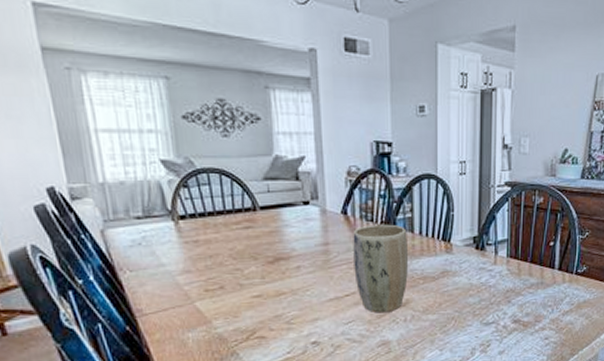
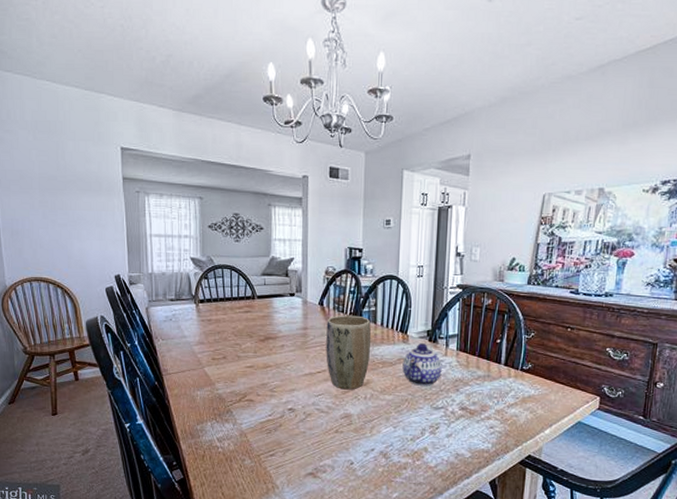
teapot: none [447,252,491,301] -> present [402,343,442,386]

